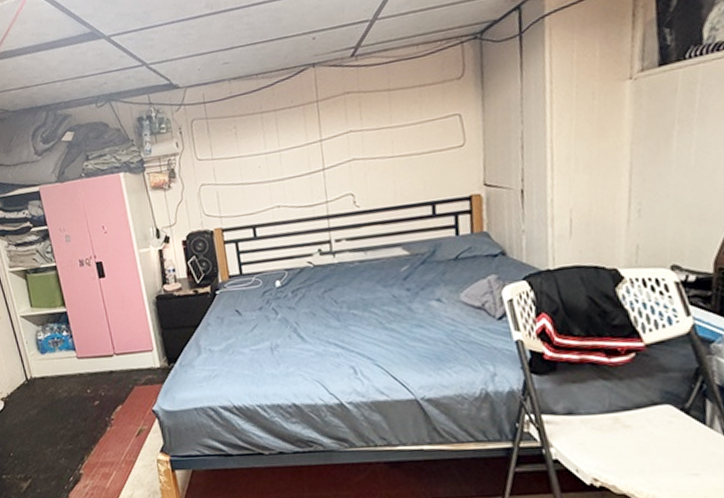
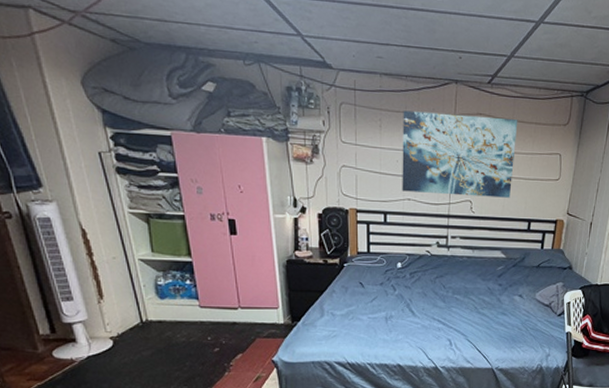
wall art: none [258,88,402,199] -> present [402,110,518,198]

